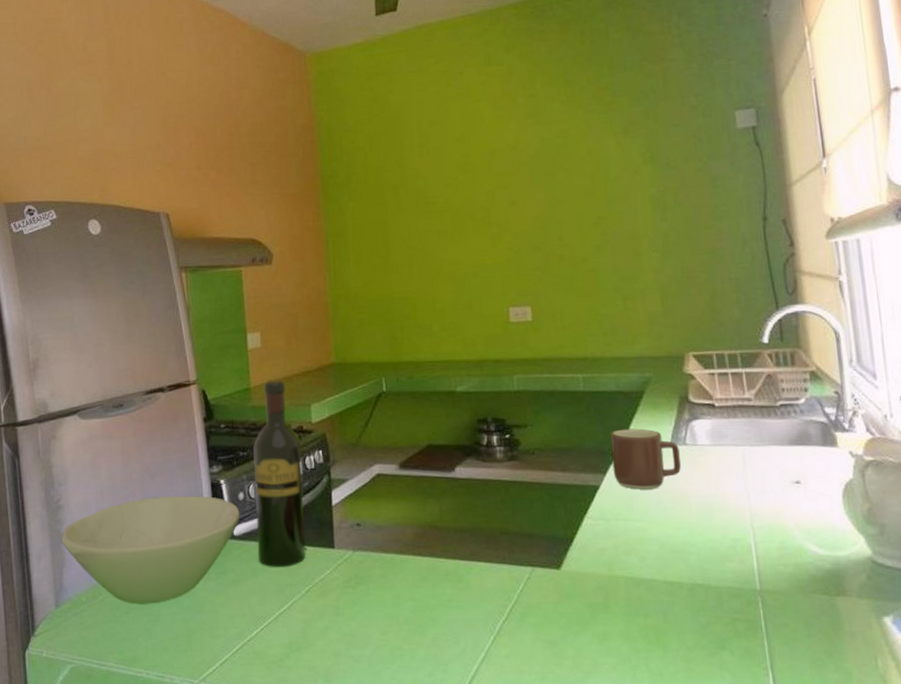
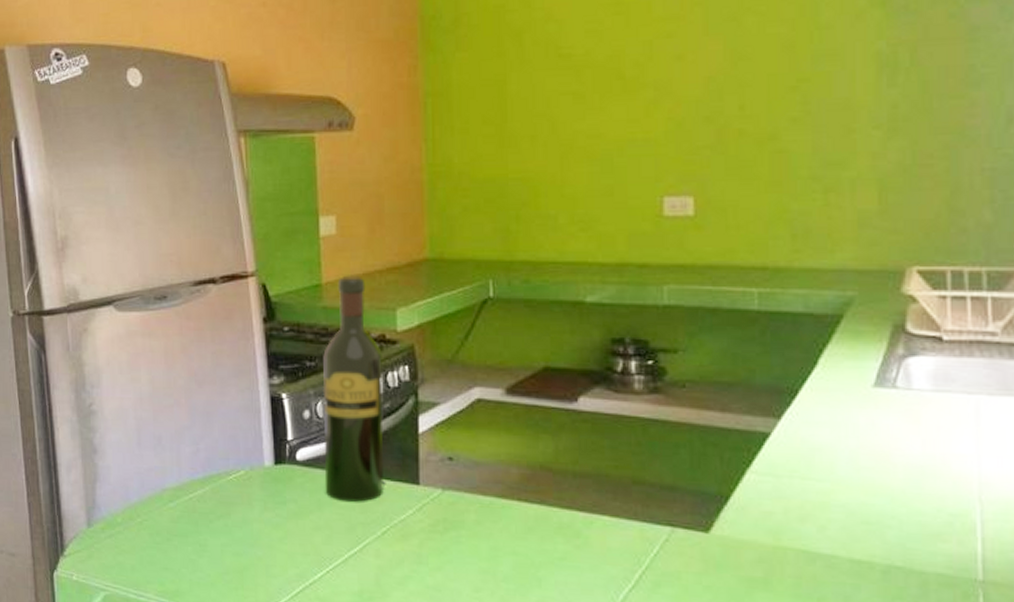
bowl: present [61,495,240,604] -> none [94,408,305,532]
mug: present [610,428,681,490] -> none [790,362,886,442]

